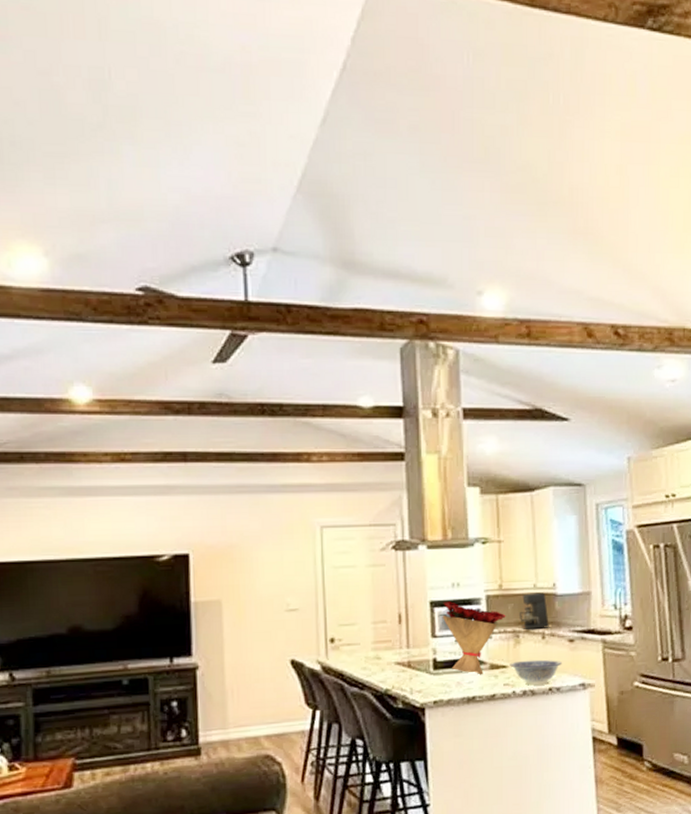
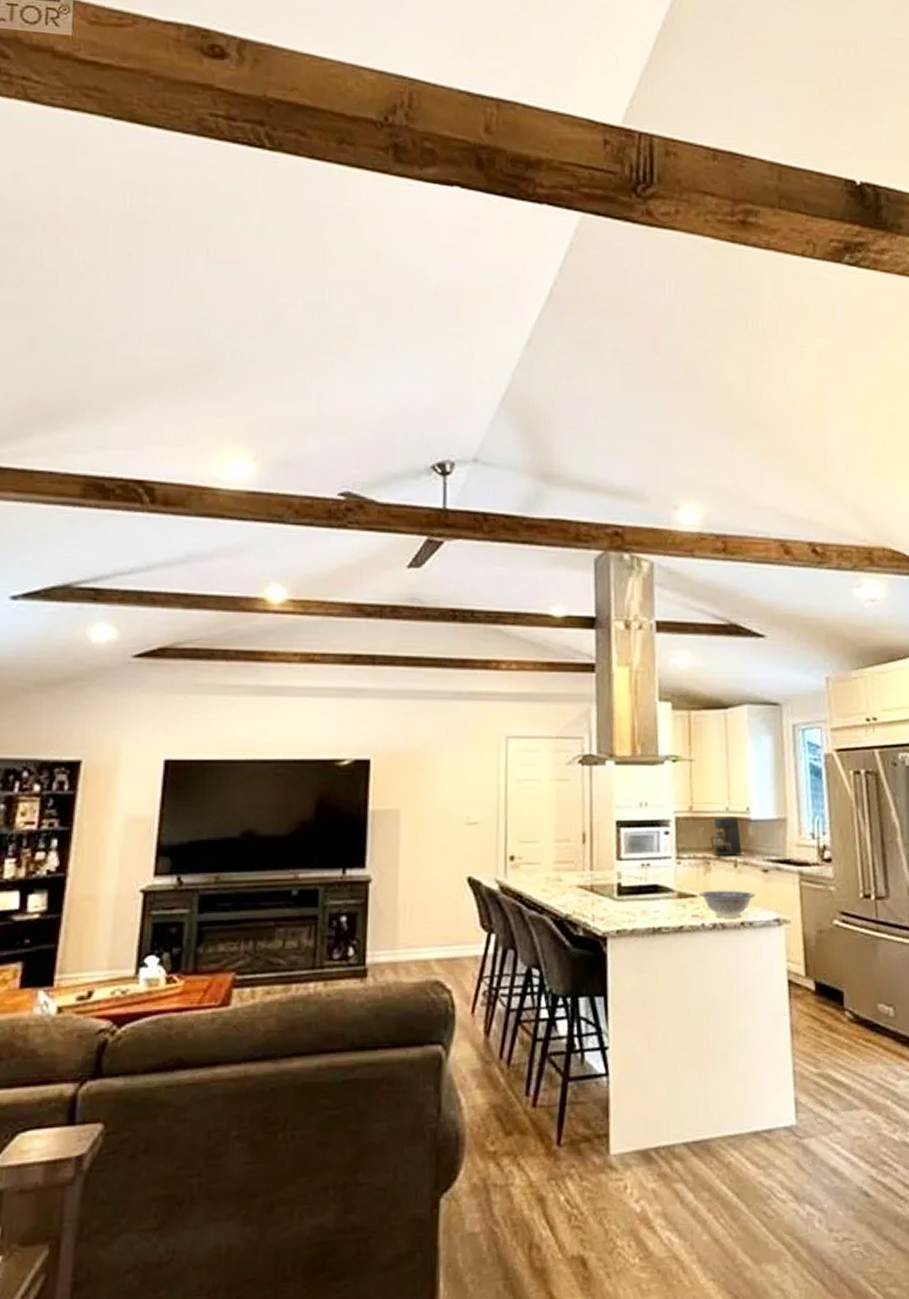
flower bouquet: present [438,601,506,674] -> none [624,822,696,903]

